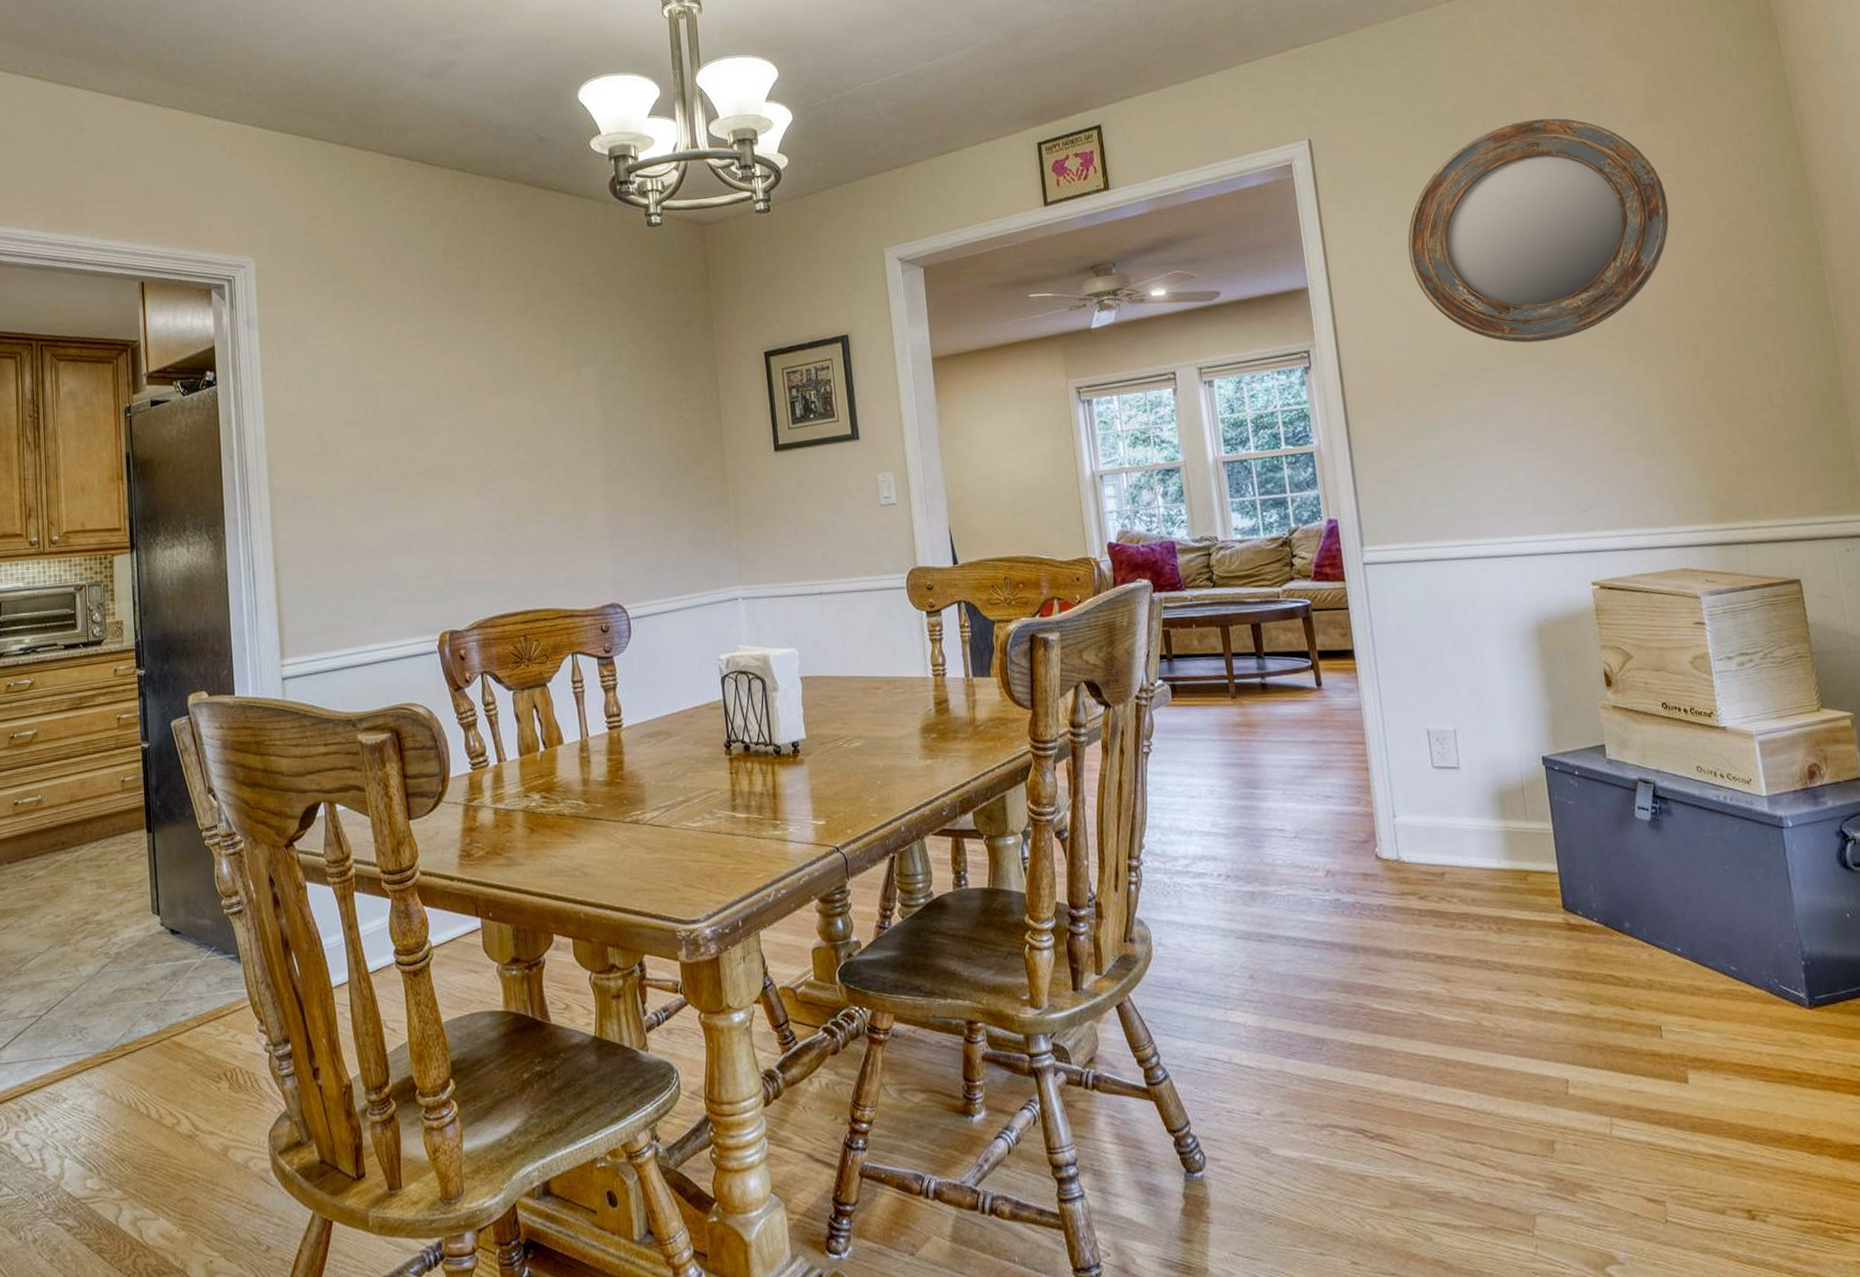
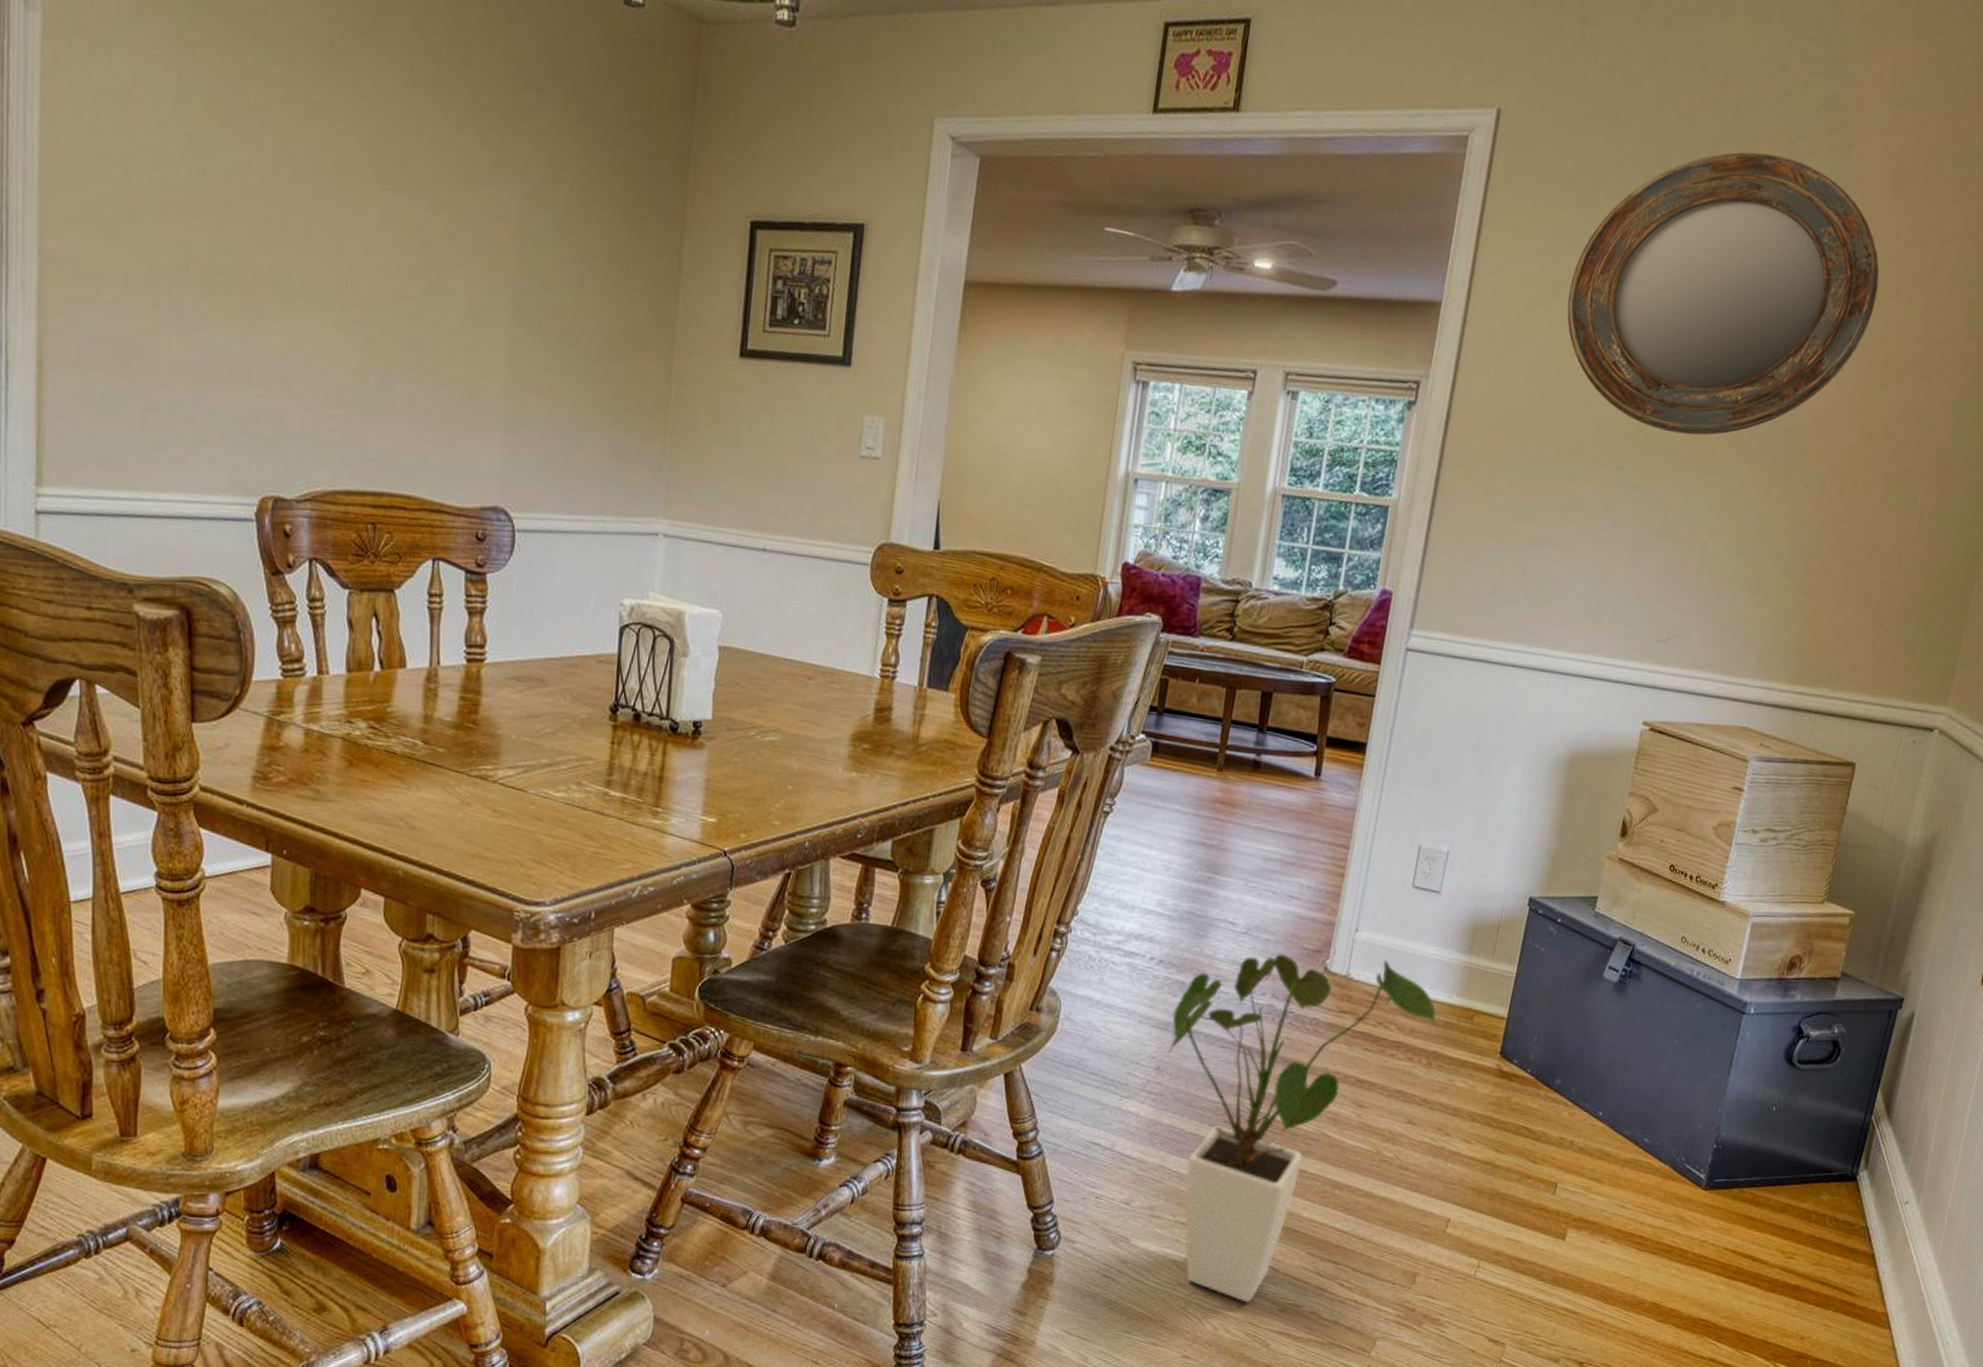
house plant: none [1251,839,1495,1197] -> present [1166,954,1437,1303]

